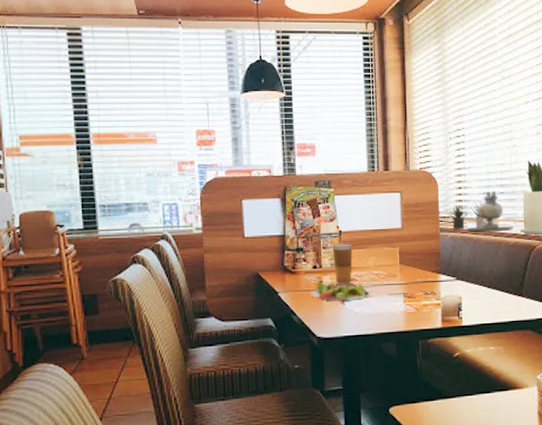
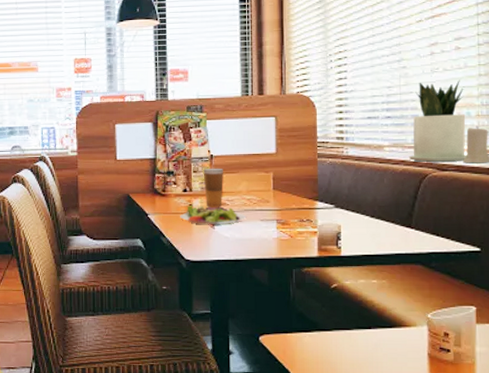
succulent plant: present [447,201,488,229] -> none [325,126,372,155]
decorative vase: present [466,190,515,232] -> none [347,115,403,158]

